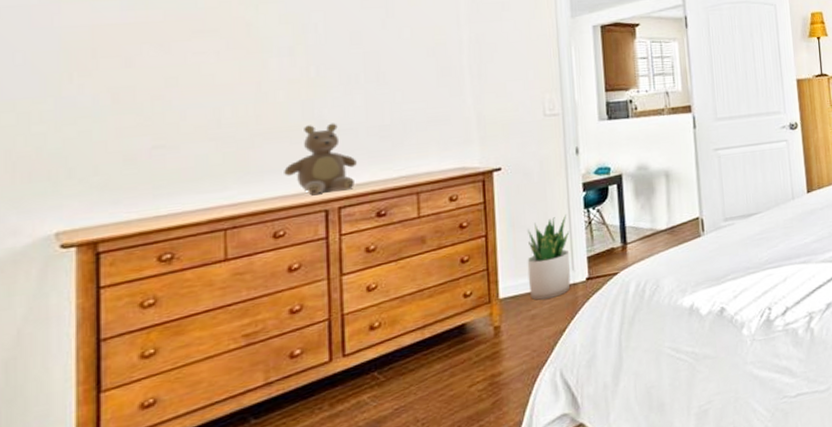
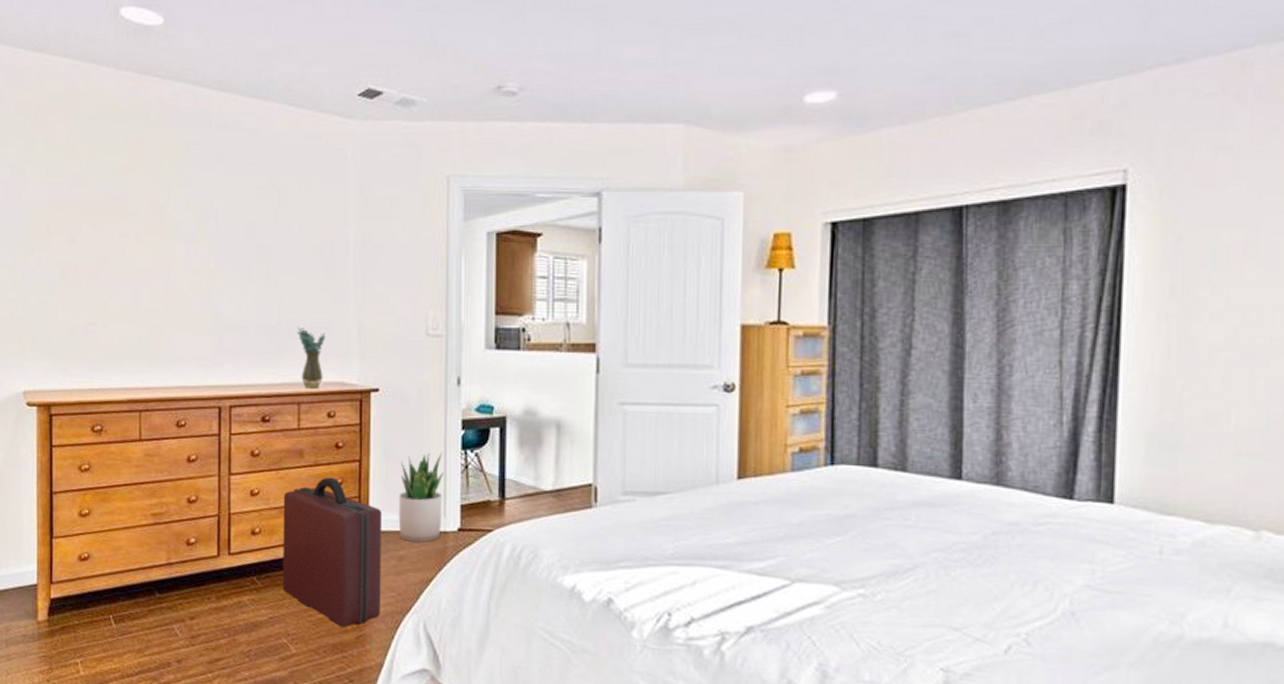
teddy bear: present [284,123,357,196] -> none [186,318,246,390]
briefcase: none [404,256,516,398] -> present [283,477,383,628]
vase: none [412,122,444,178] -> present [297,326,326,389]

